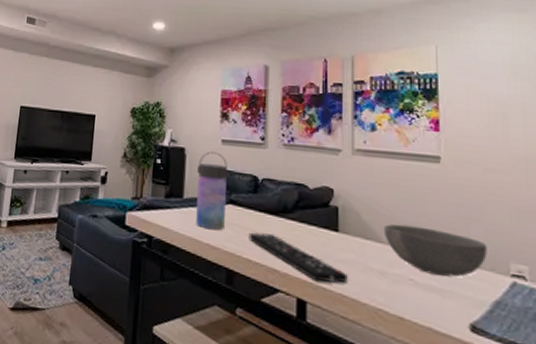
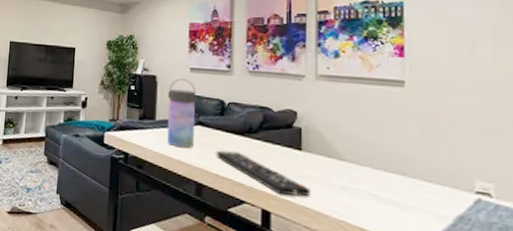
bowl: present [383,224,487,277] -> none [346,143,451,193]

